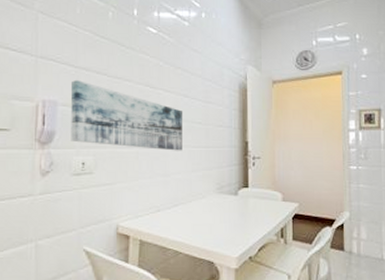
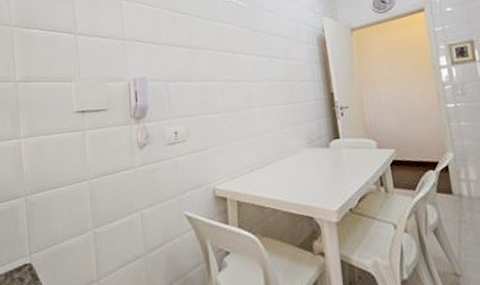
wall art: present [70,79,182,151] -> none [156,55,268,114]

